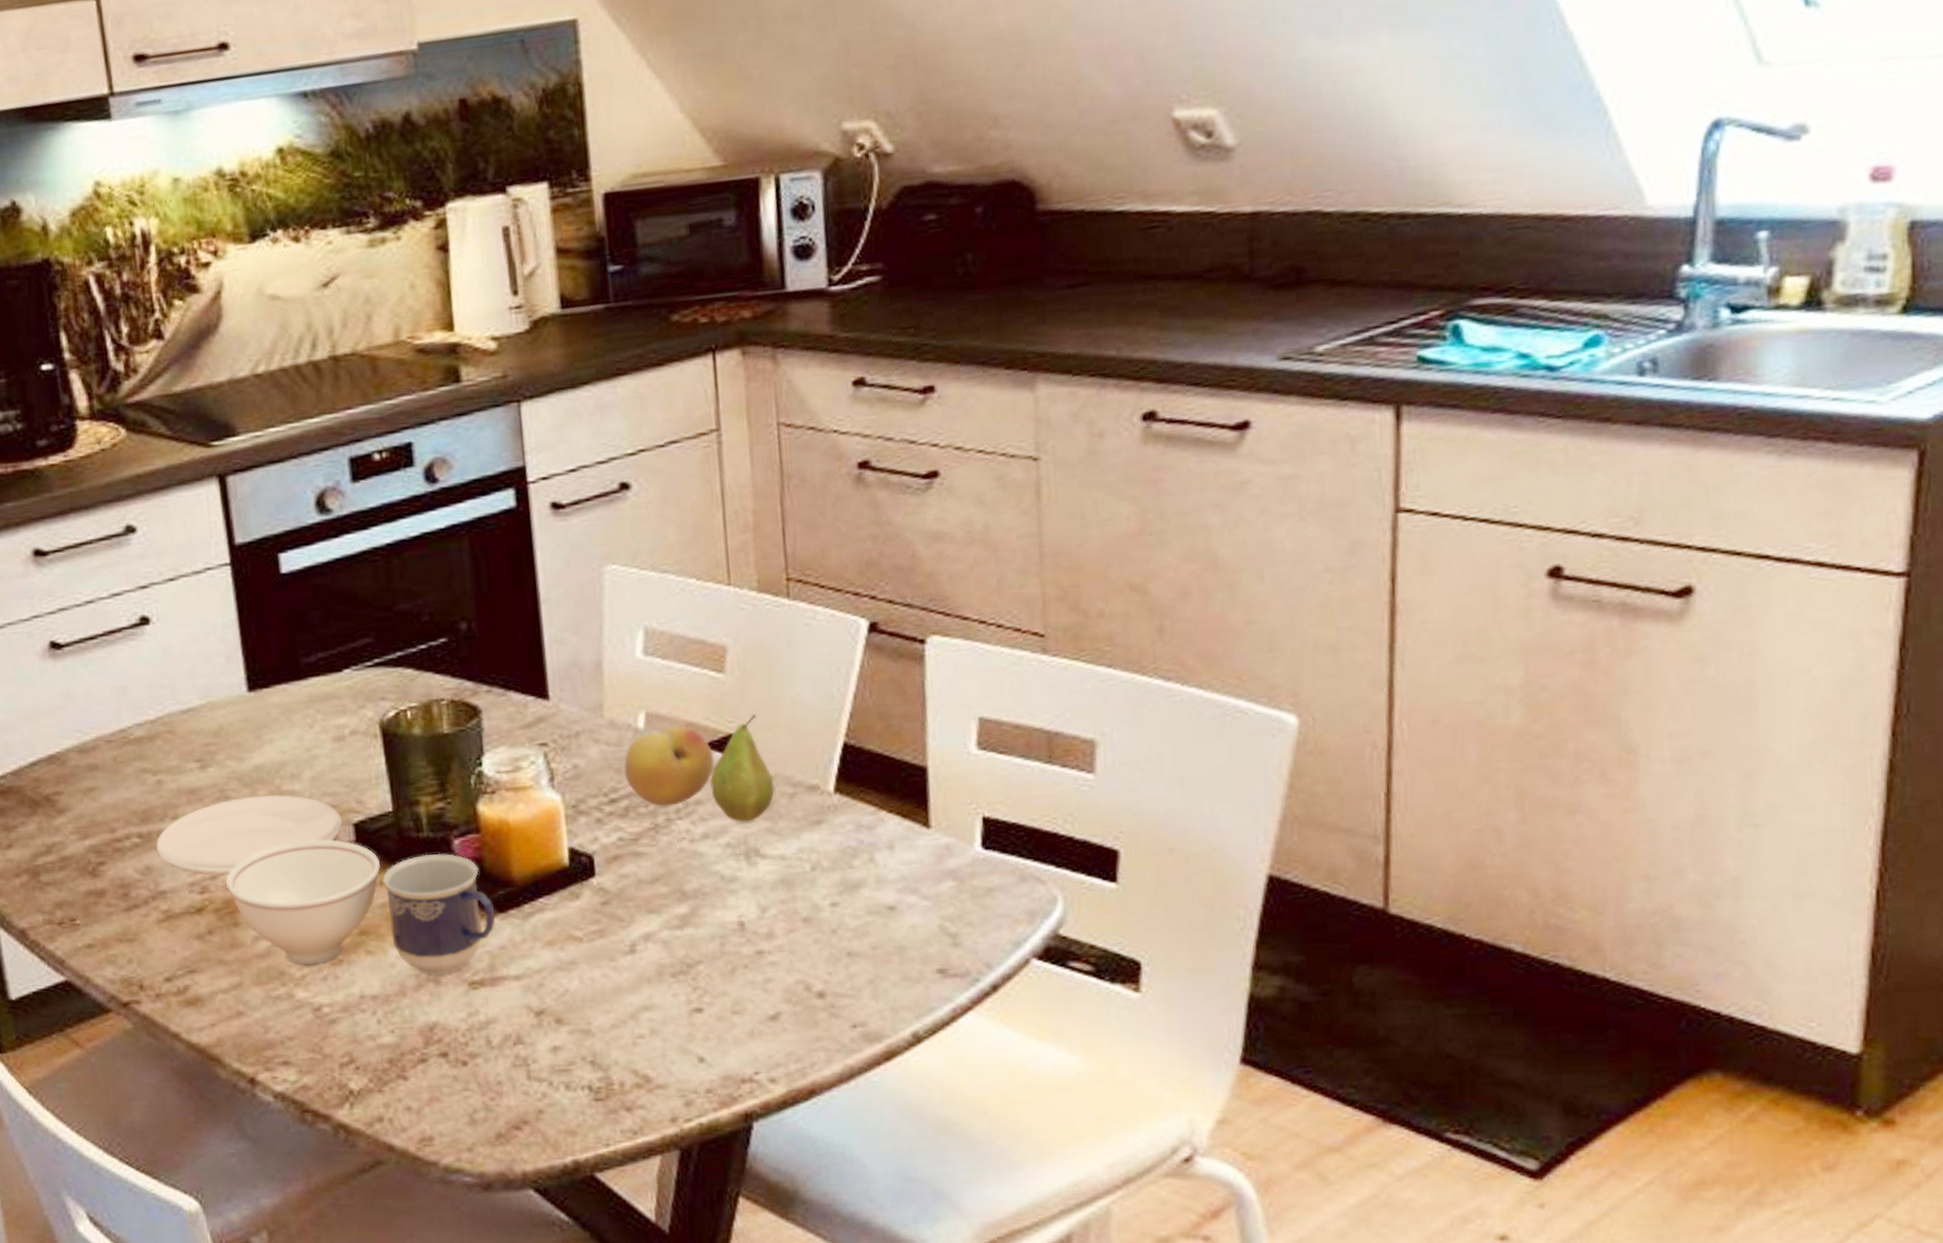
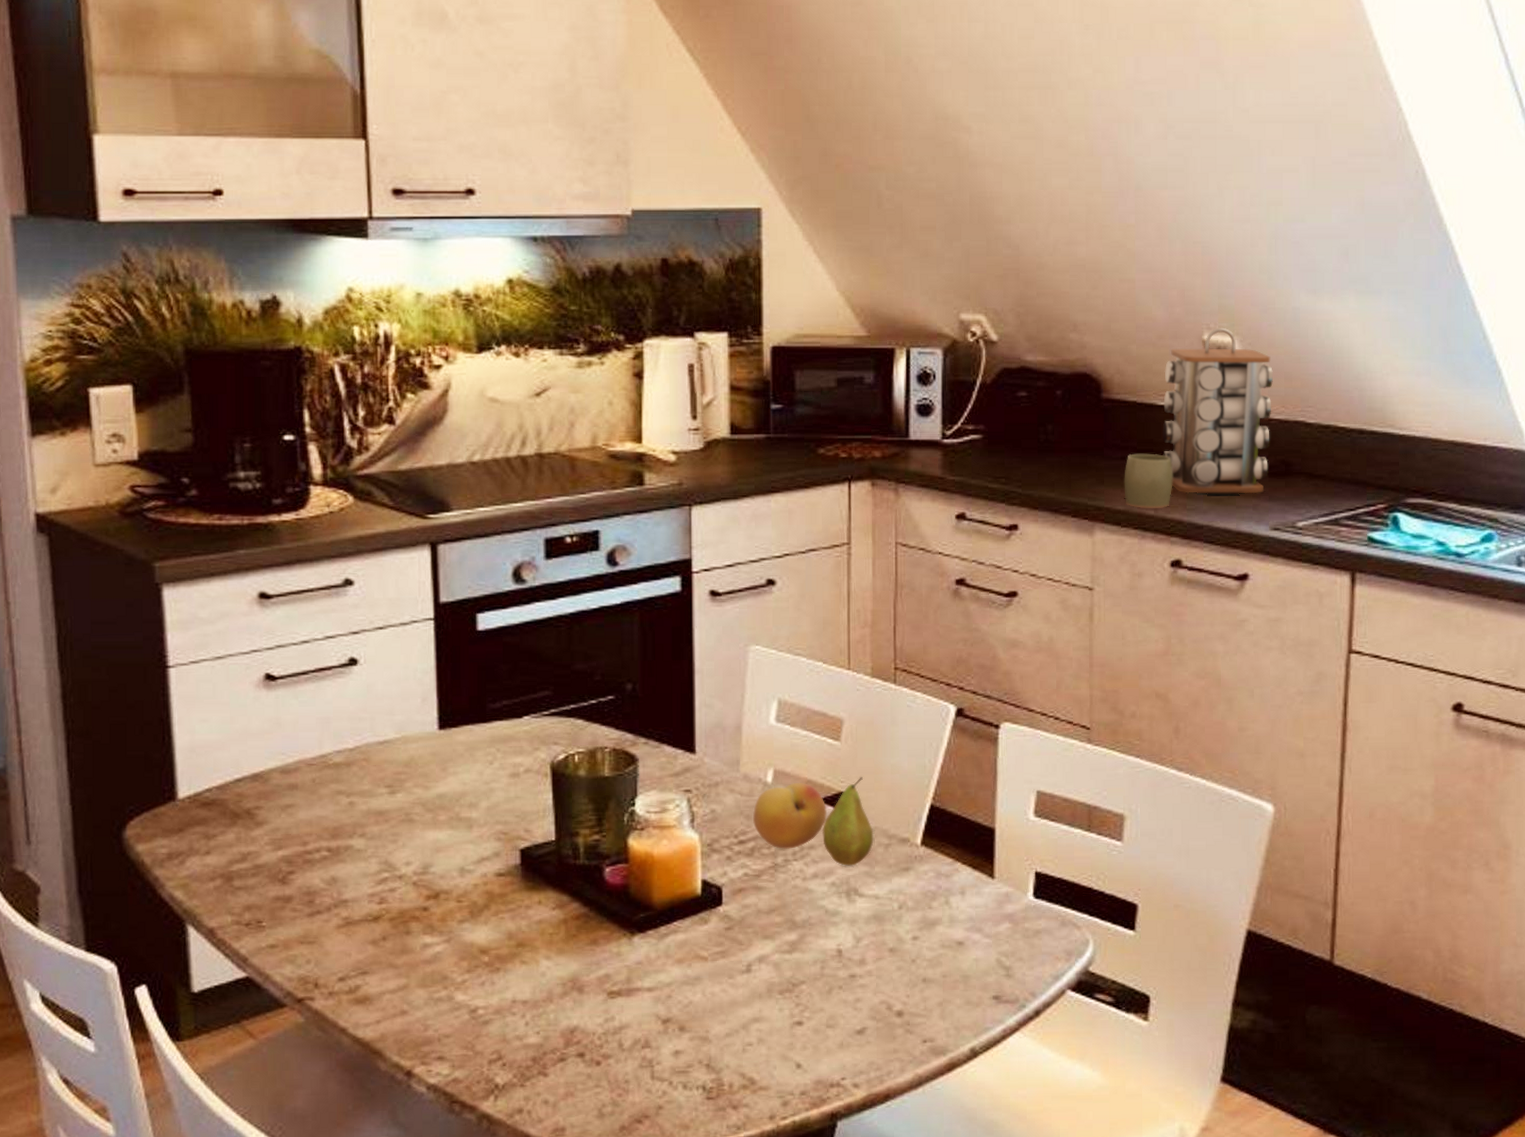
plate: present [156,794,342,876] -> none [343,820,510,889]
bowl: present [226,839,380,965] -> none [403,861,540,971]
cup: present [383,853,495,974] -> none [541,878,636,984]
mug: none [1072,276,1140,350] -> present [1124,453,1173,509]
spice rack: none [1120,97,1274,323] -> present [1161,327,1273,495]

